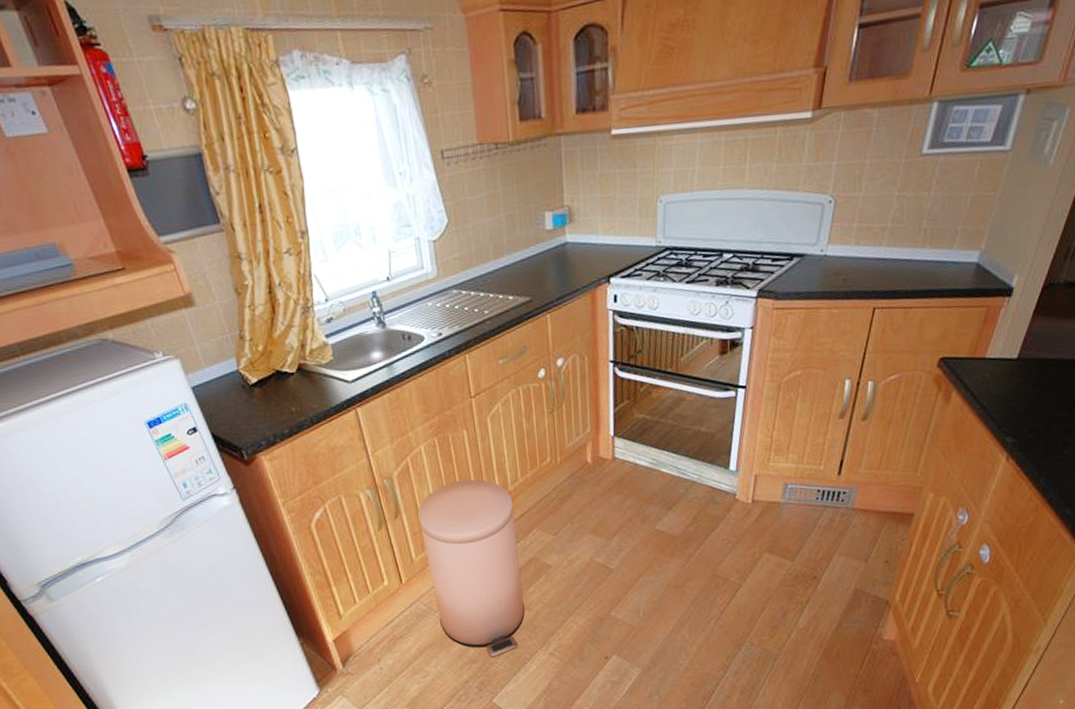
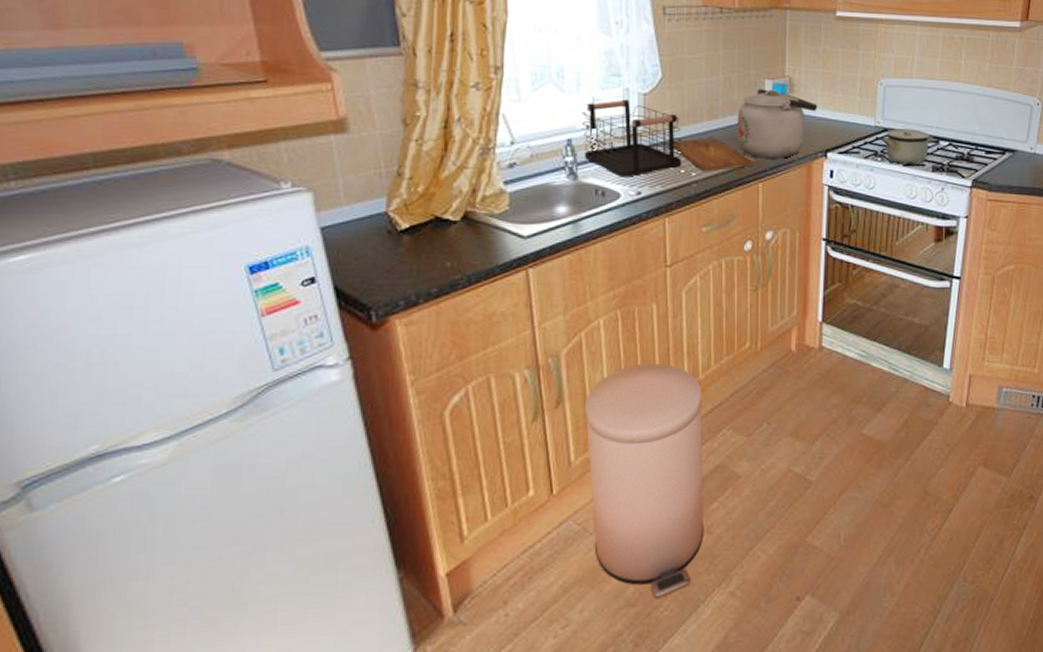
dish rack: none [381,248,474,321] -> present [581,99,681,177]
cutting board: none [465,276,541,309] -> present [674,138,754,172]
kettle: none [521,221,598,291] -> present [737,89,818,159]
saucepan: none [663,244,717,282] -> present [881,128,934,164]

